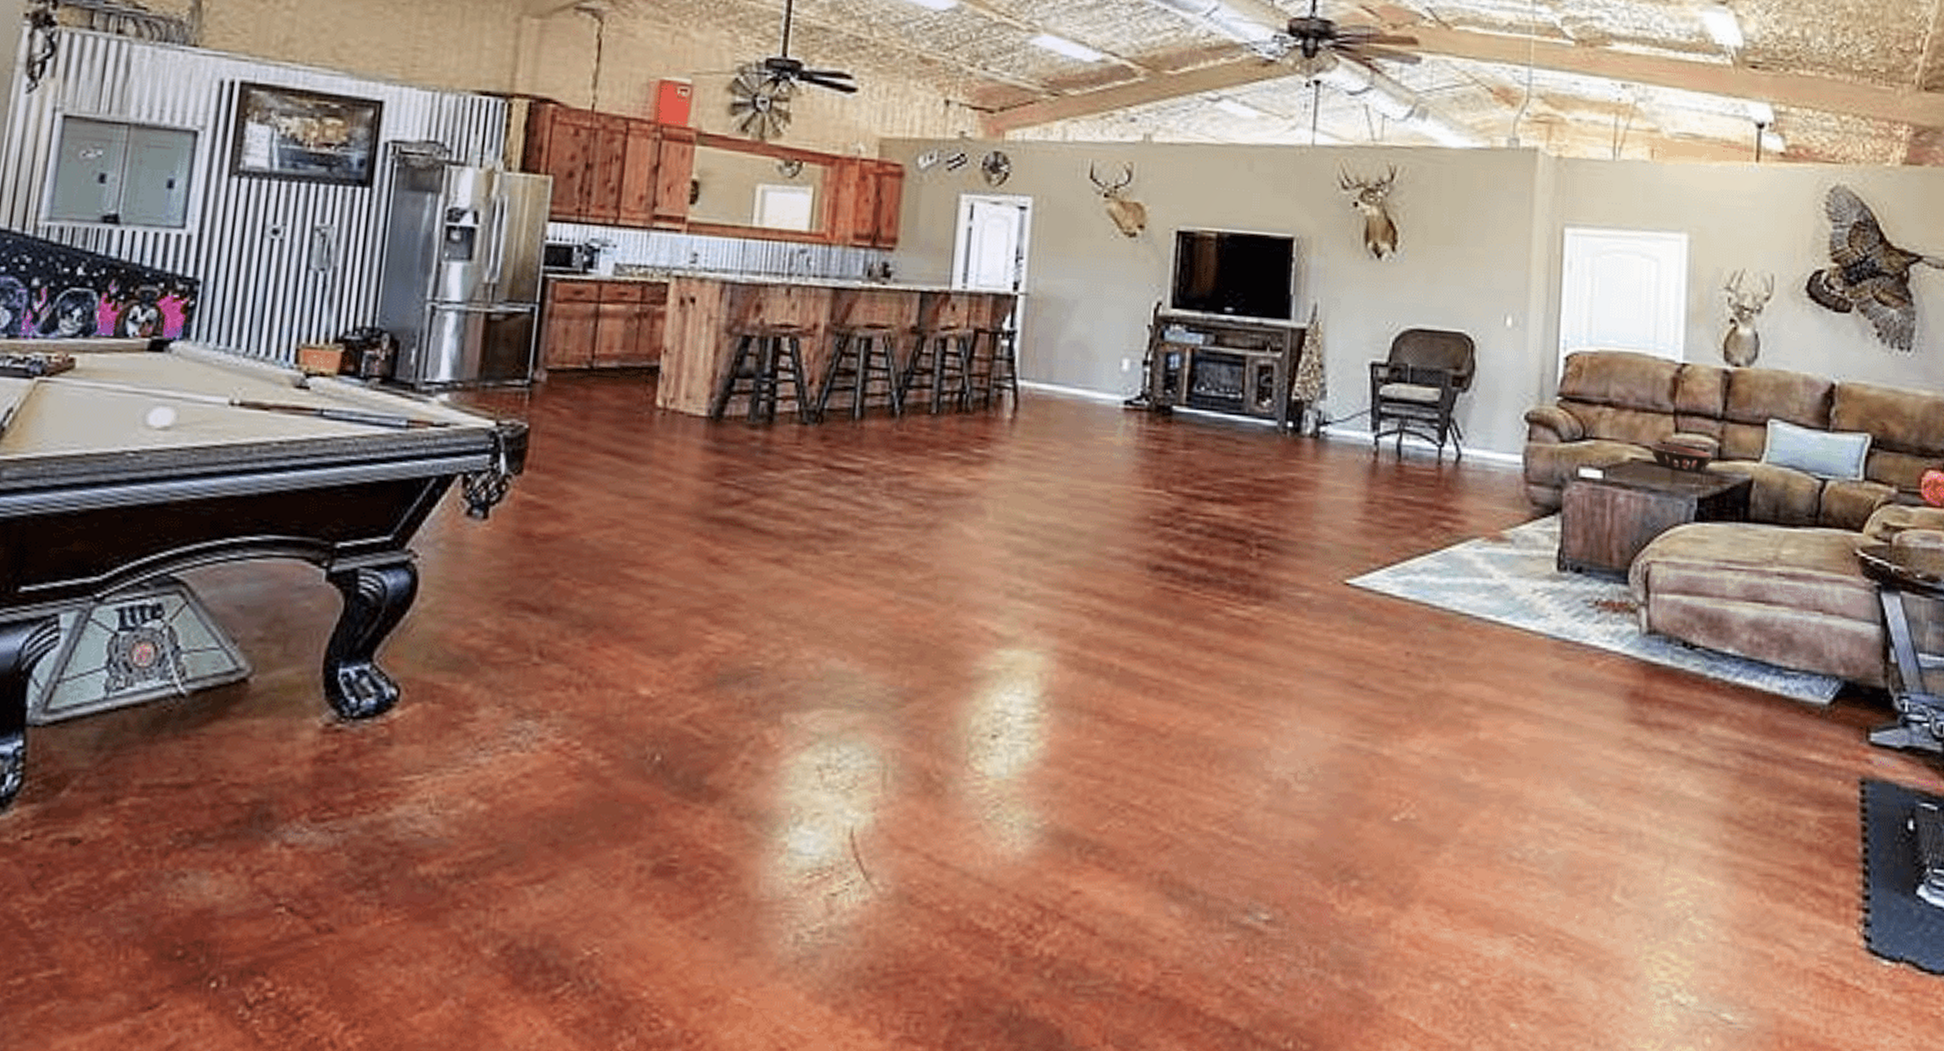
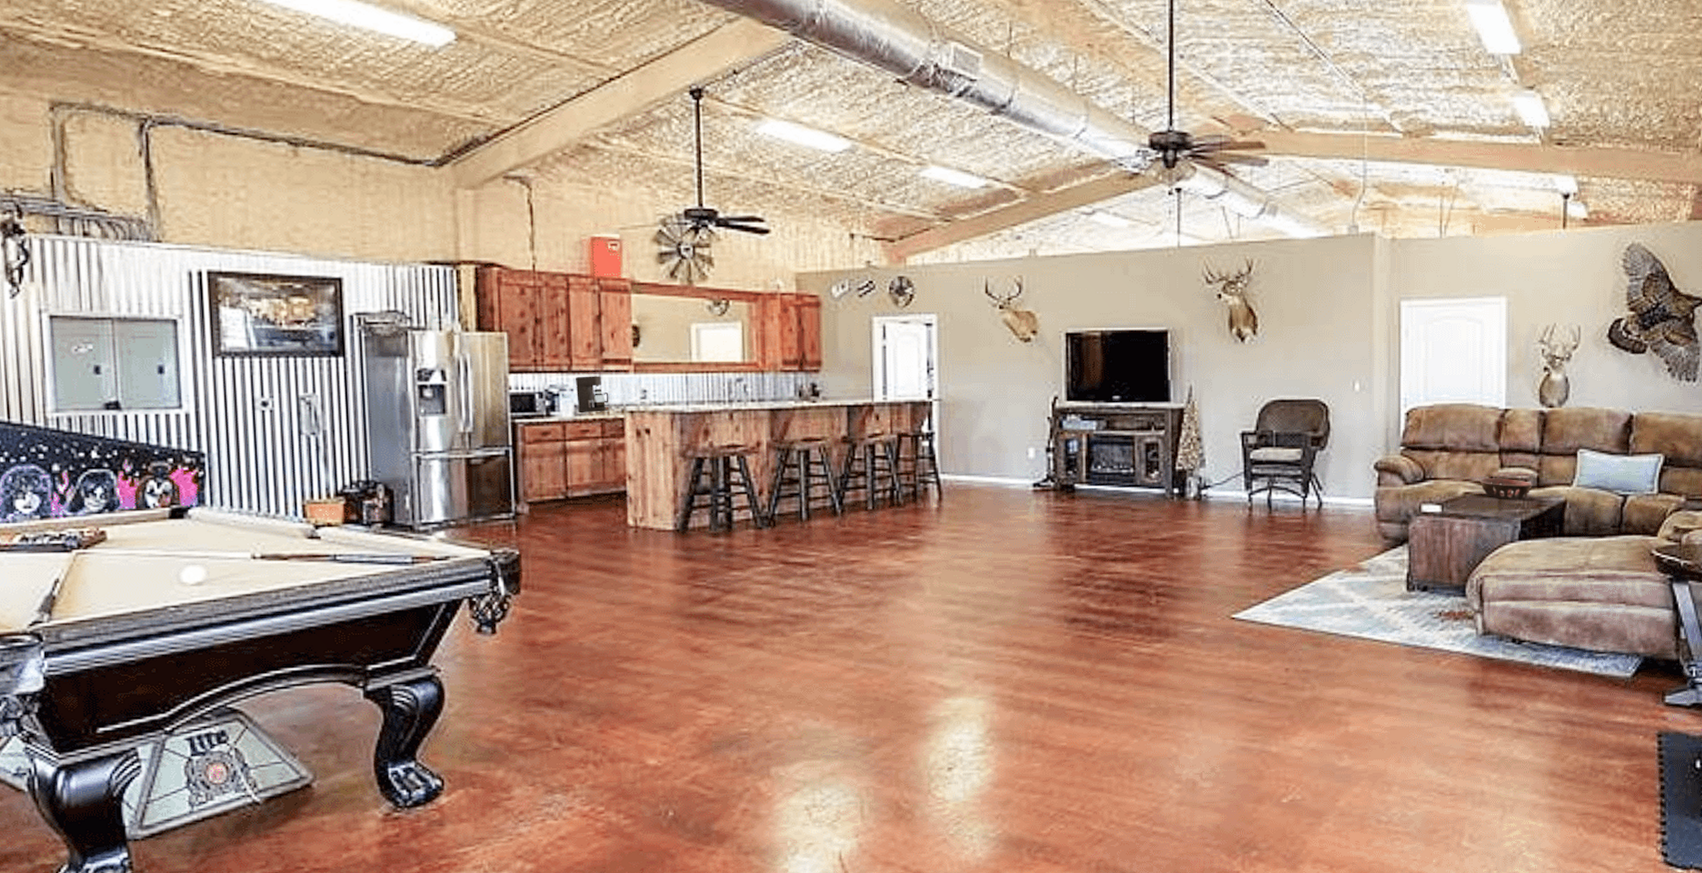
coffee maker: none [618,231,656,274] -> present [575,376,610,414]

